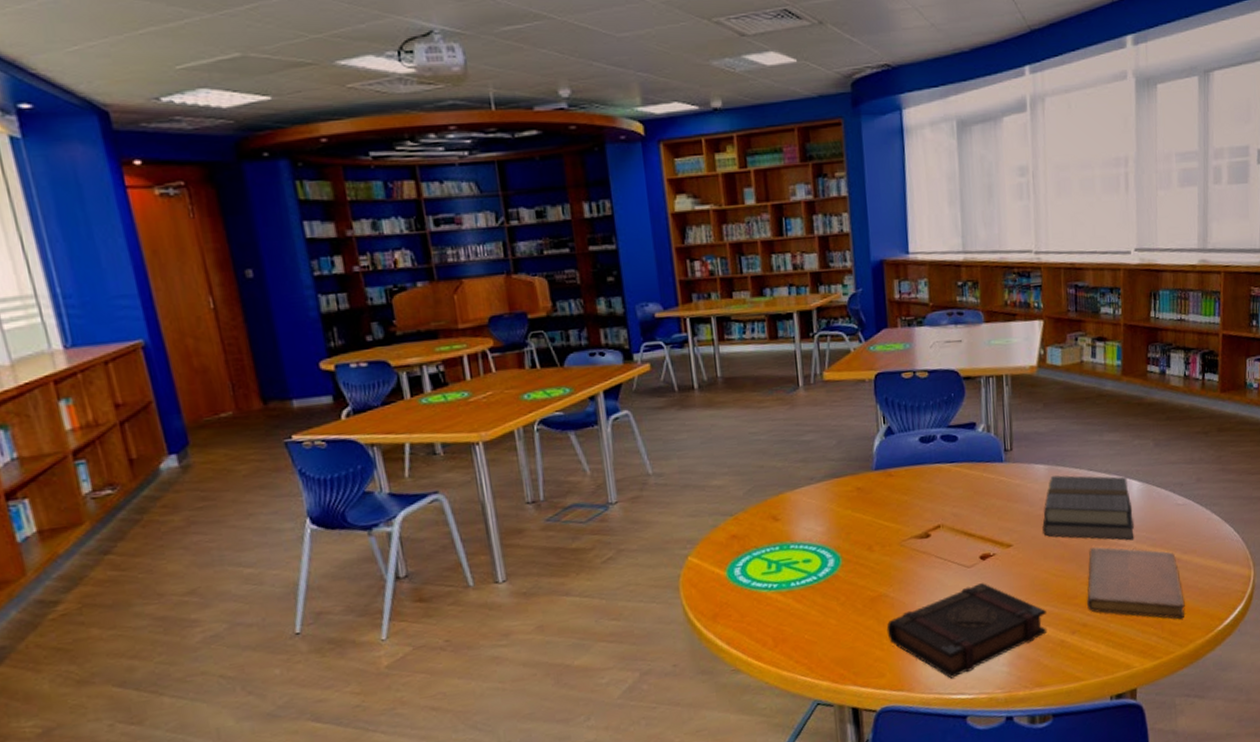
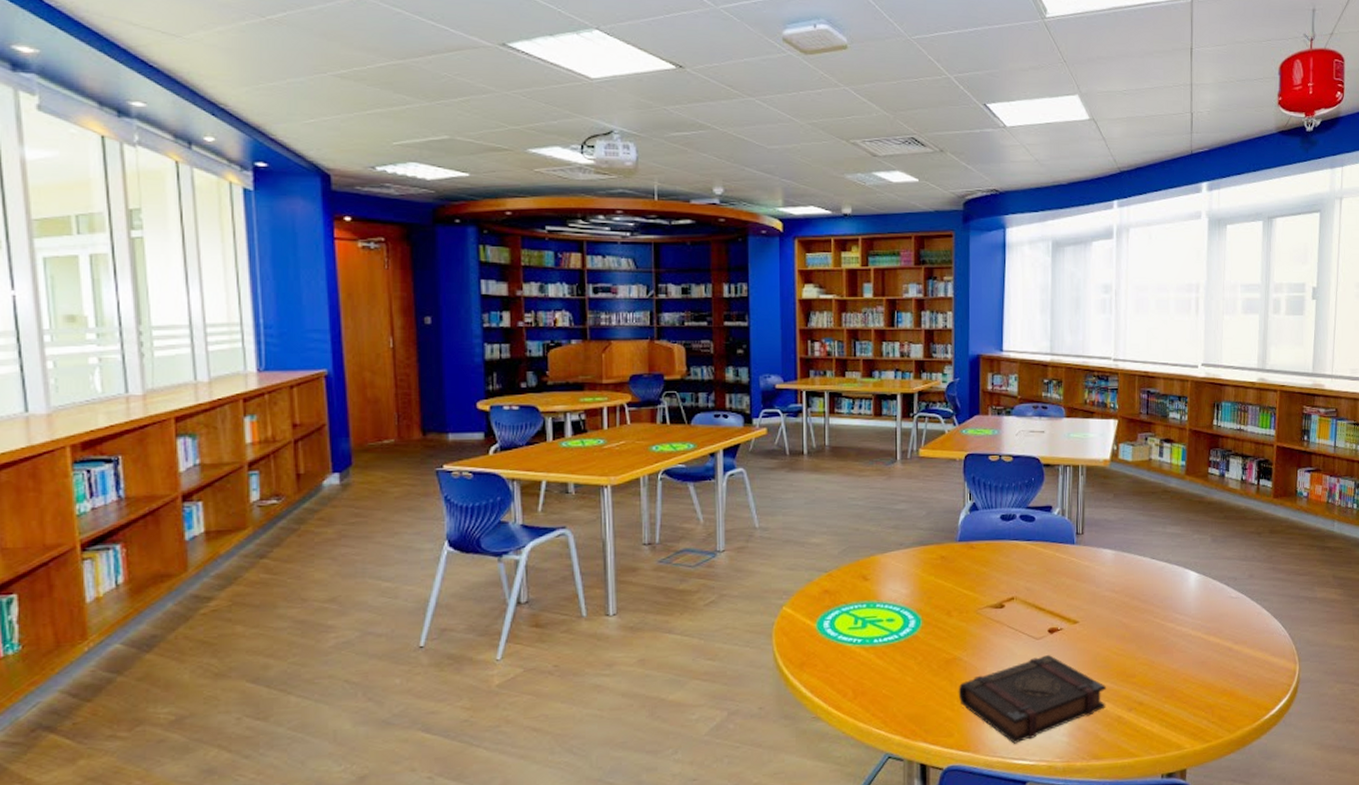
book: present [1042,475,1134,541] -> none [1107,561,1190,627]
notebook: present [1087,547,1185,619] -> none [1144,630,1234,706]

